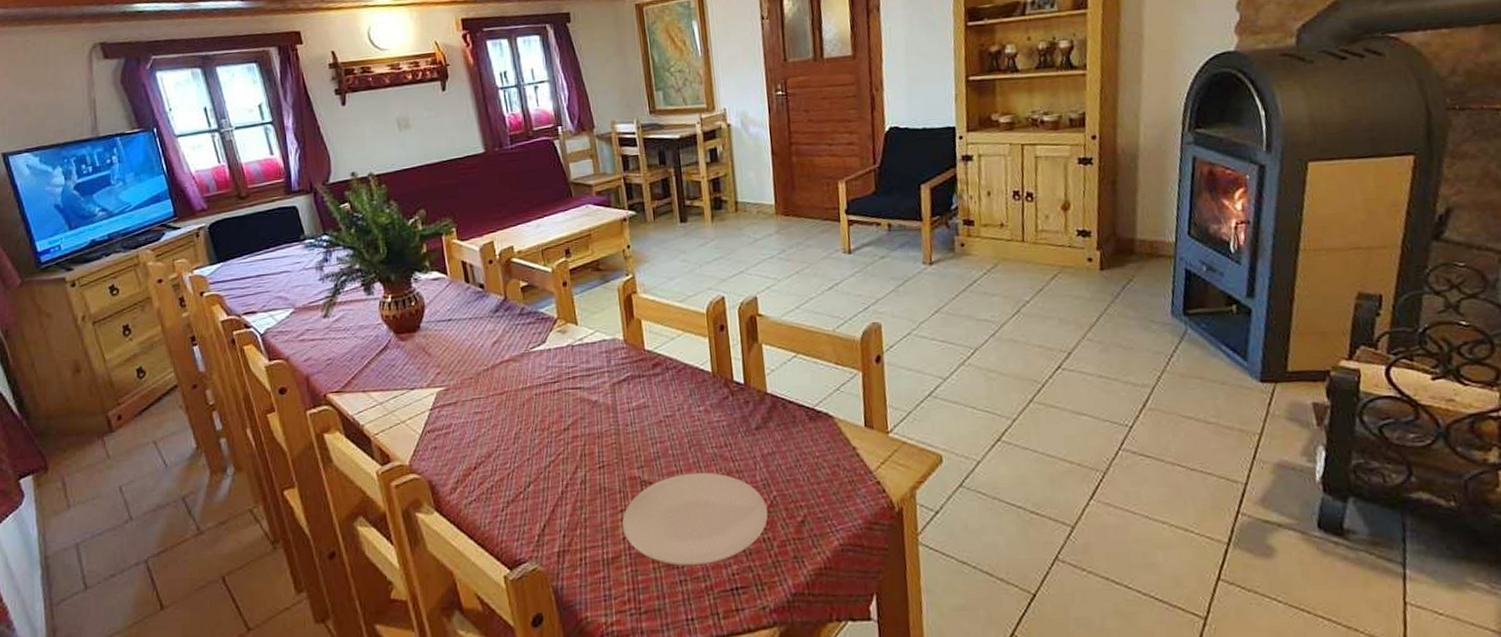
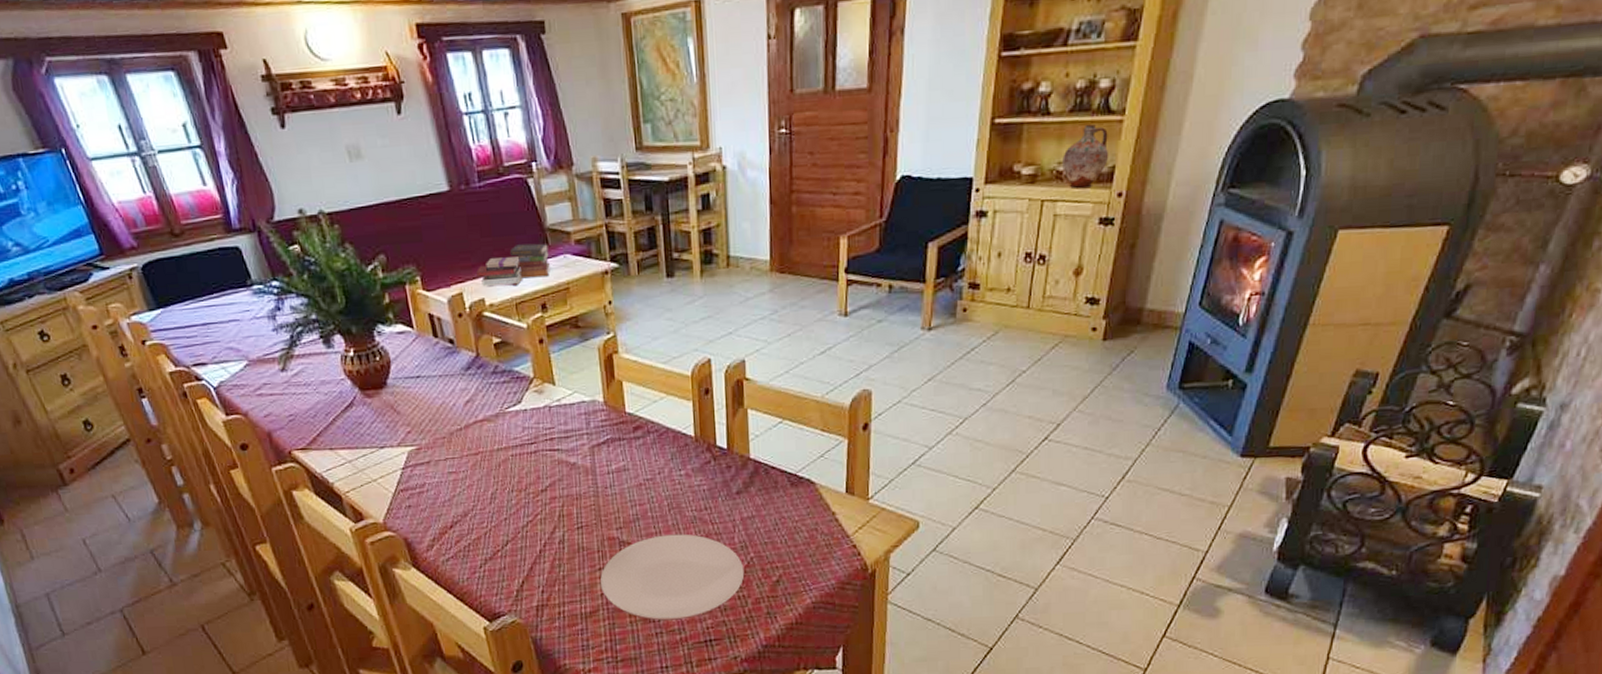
books: none [506,208,549,236] -> present [476,256,523,287]
books: none [537,195,575,227] -> present [509,243,551,279]
ceramic jug: none [1035,78,1078,133] -> present [1062,125,1109,188]

